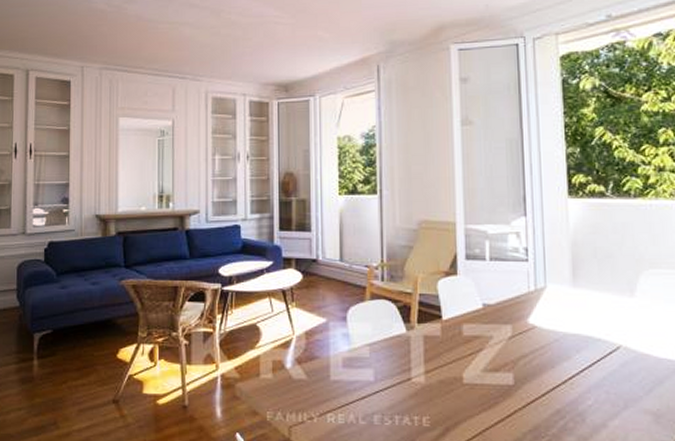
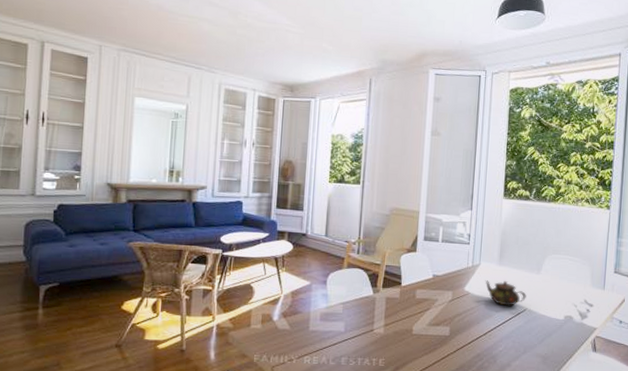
teapot: none [555,307,618,344] -> present [485,280,526,307]

